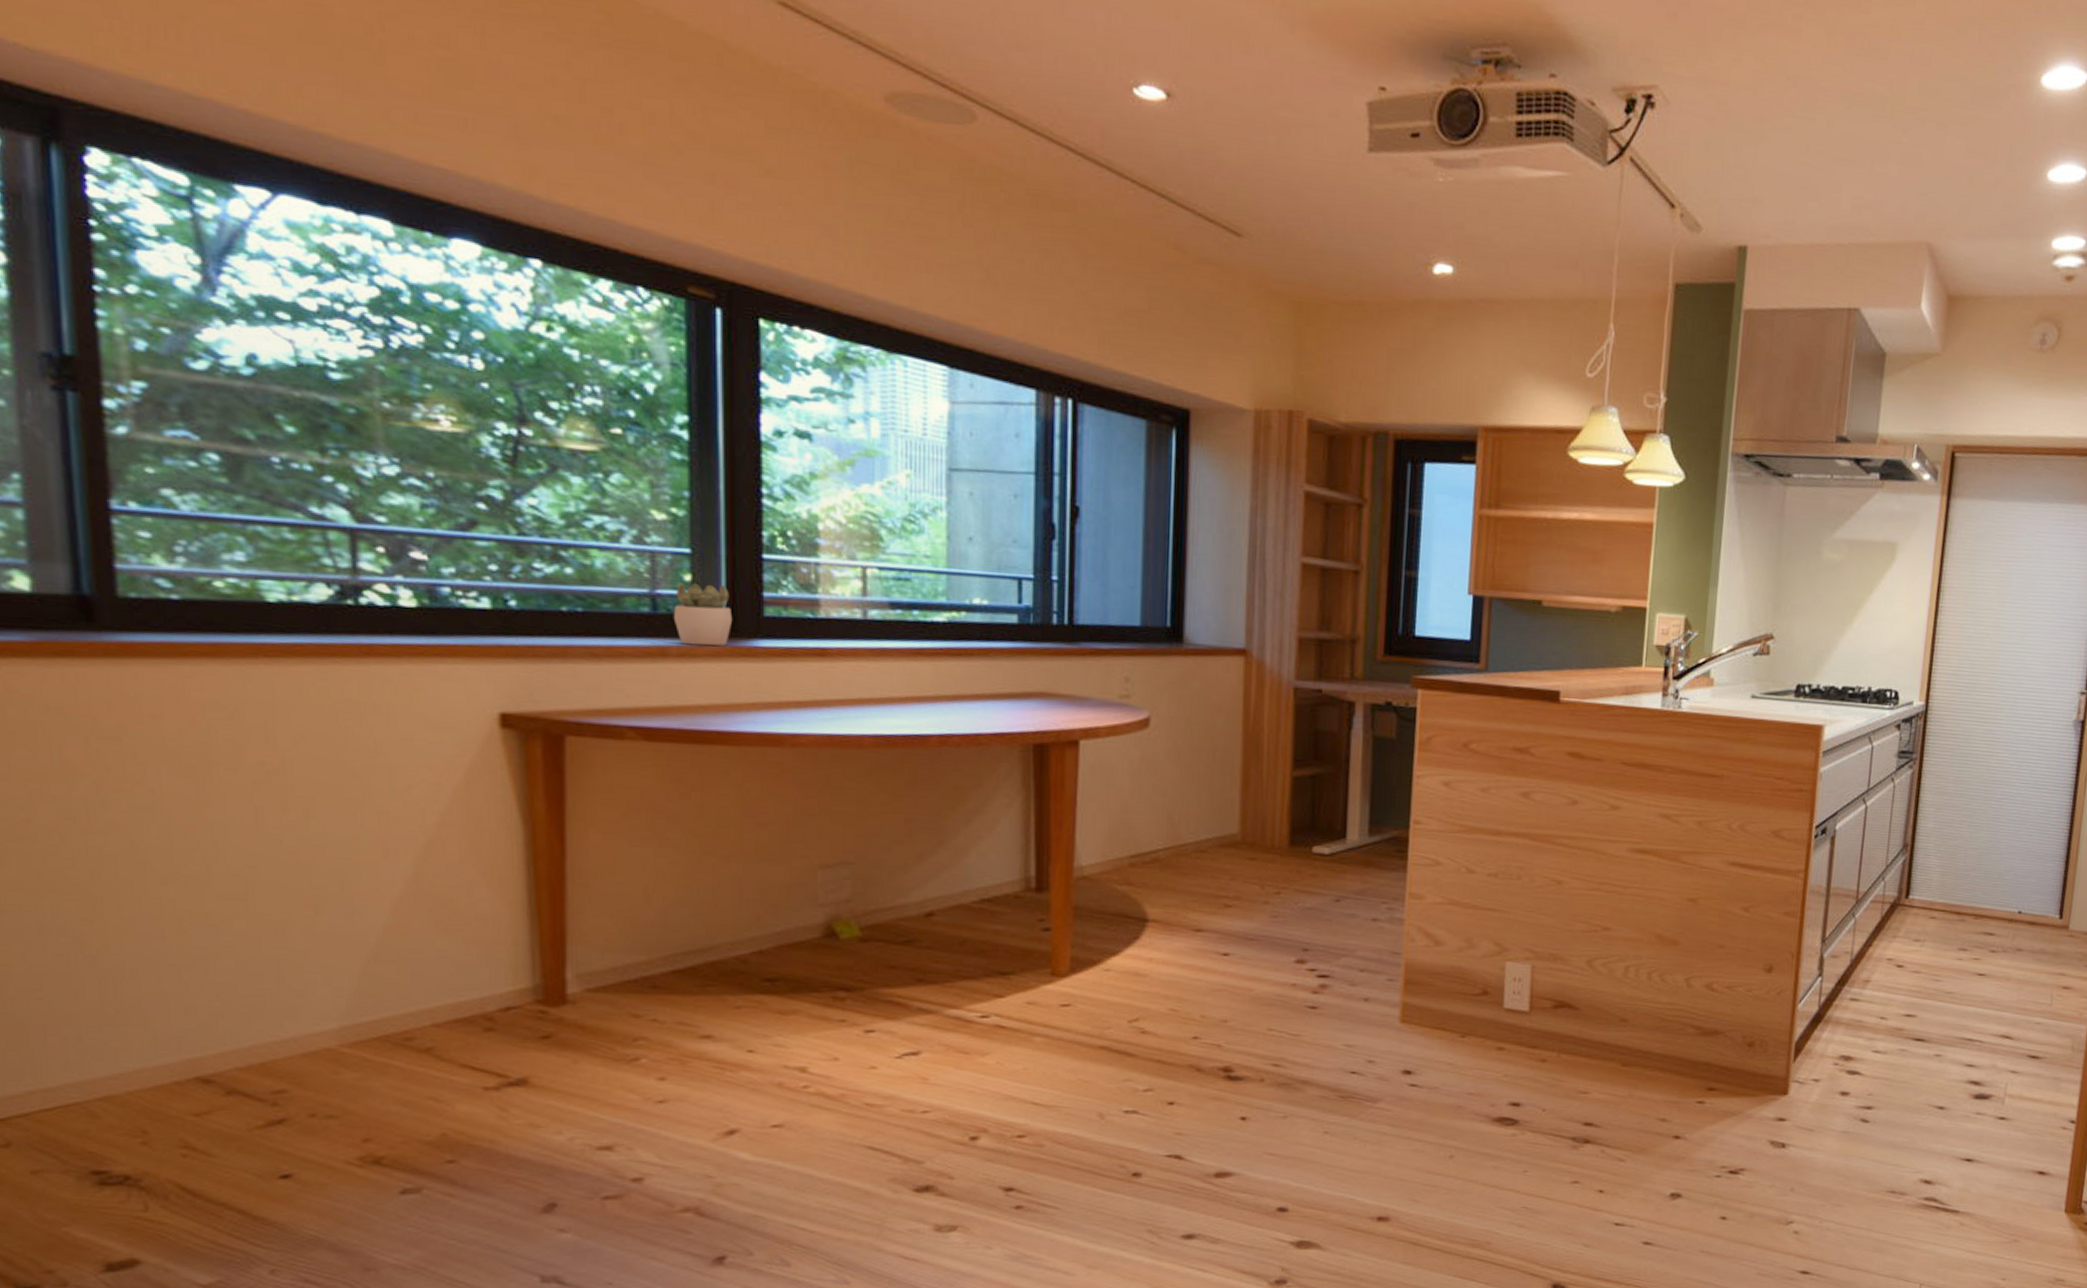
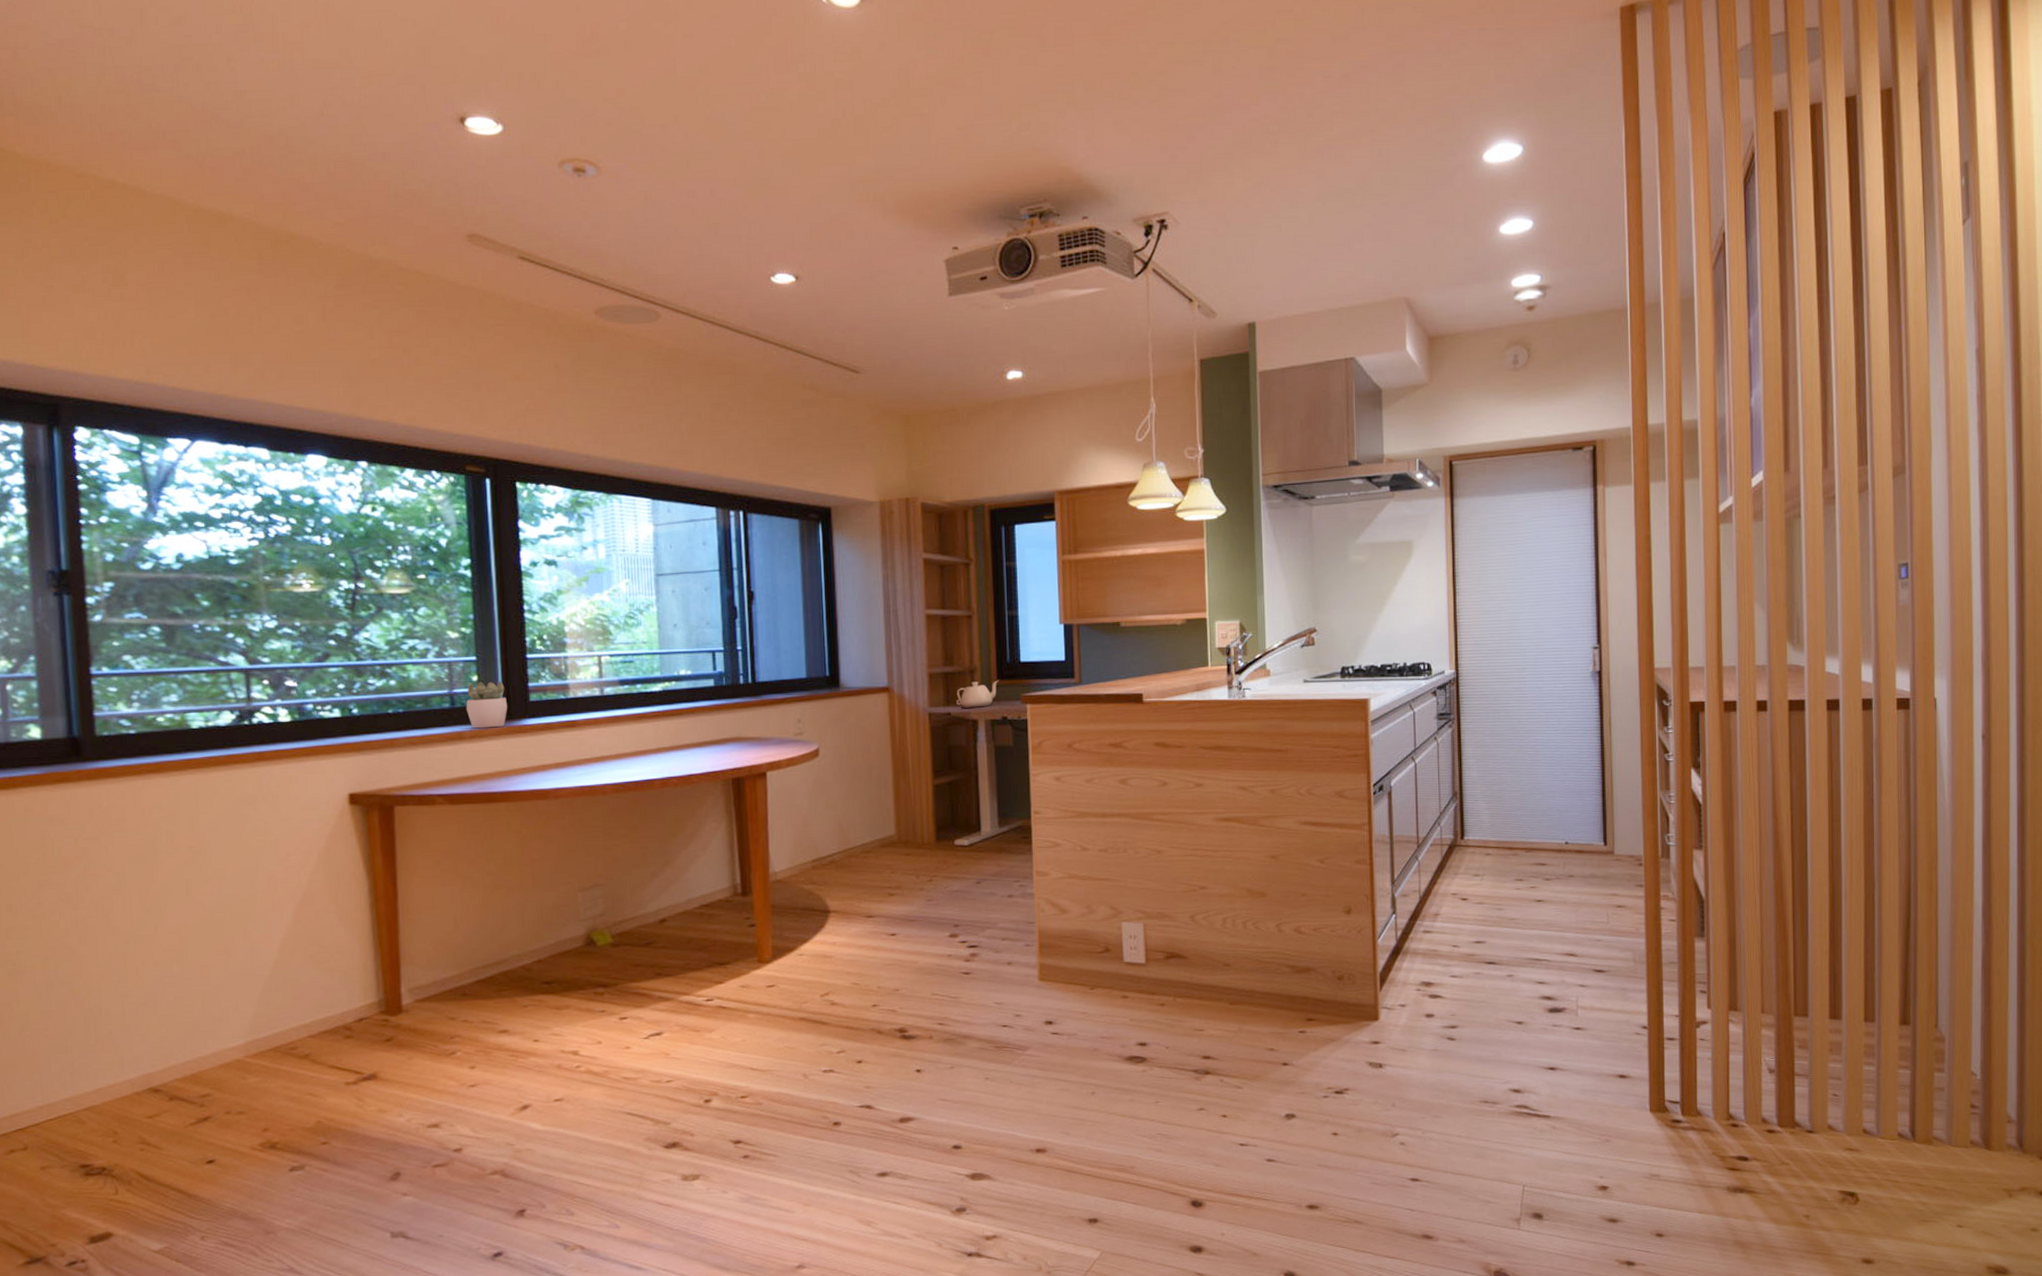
teapot: none [1330,654,1386,688] -> present [956,680,999,709]

